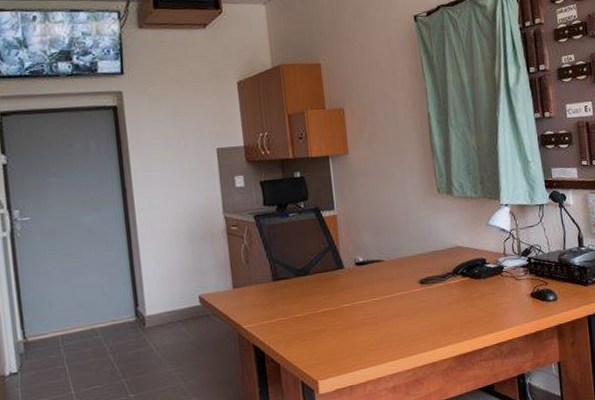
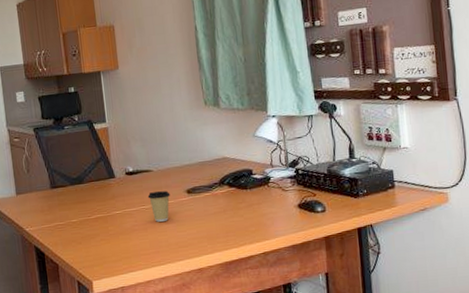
coffee cup: none [378,281,403,315] -> present [147,191,171,222]

